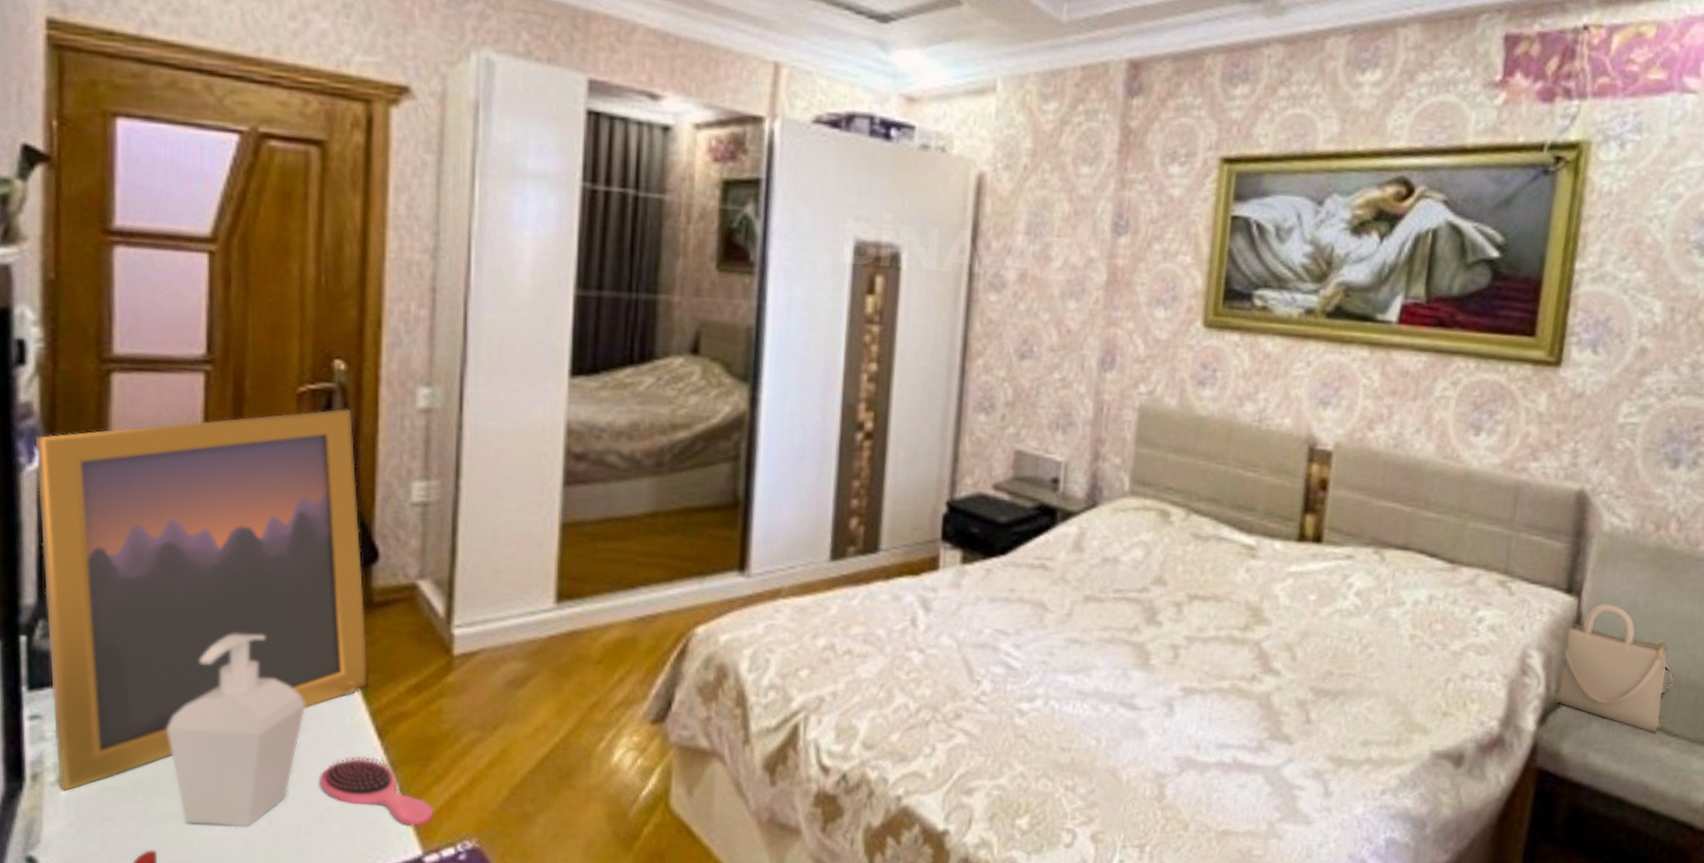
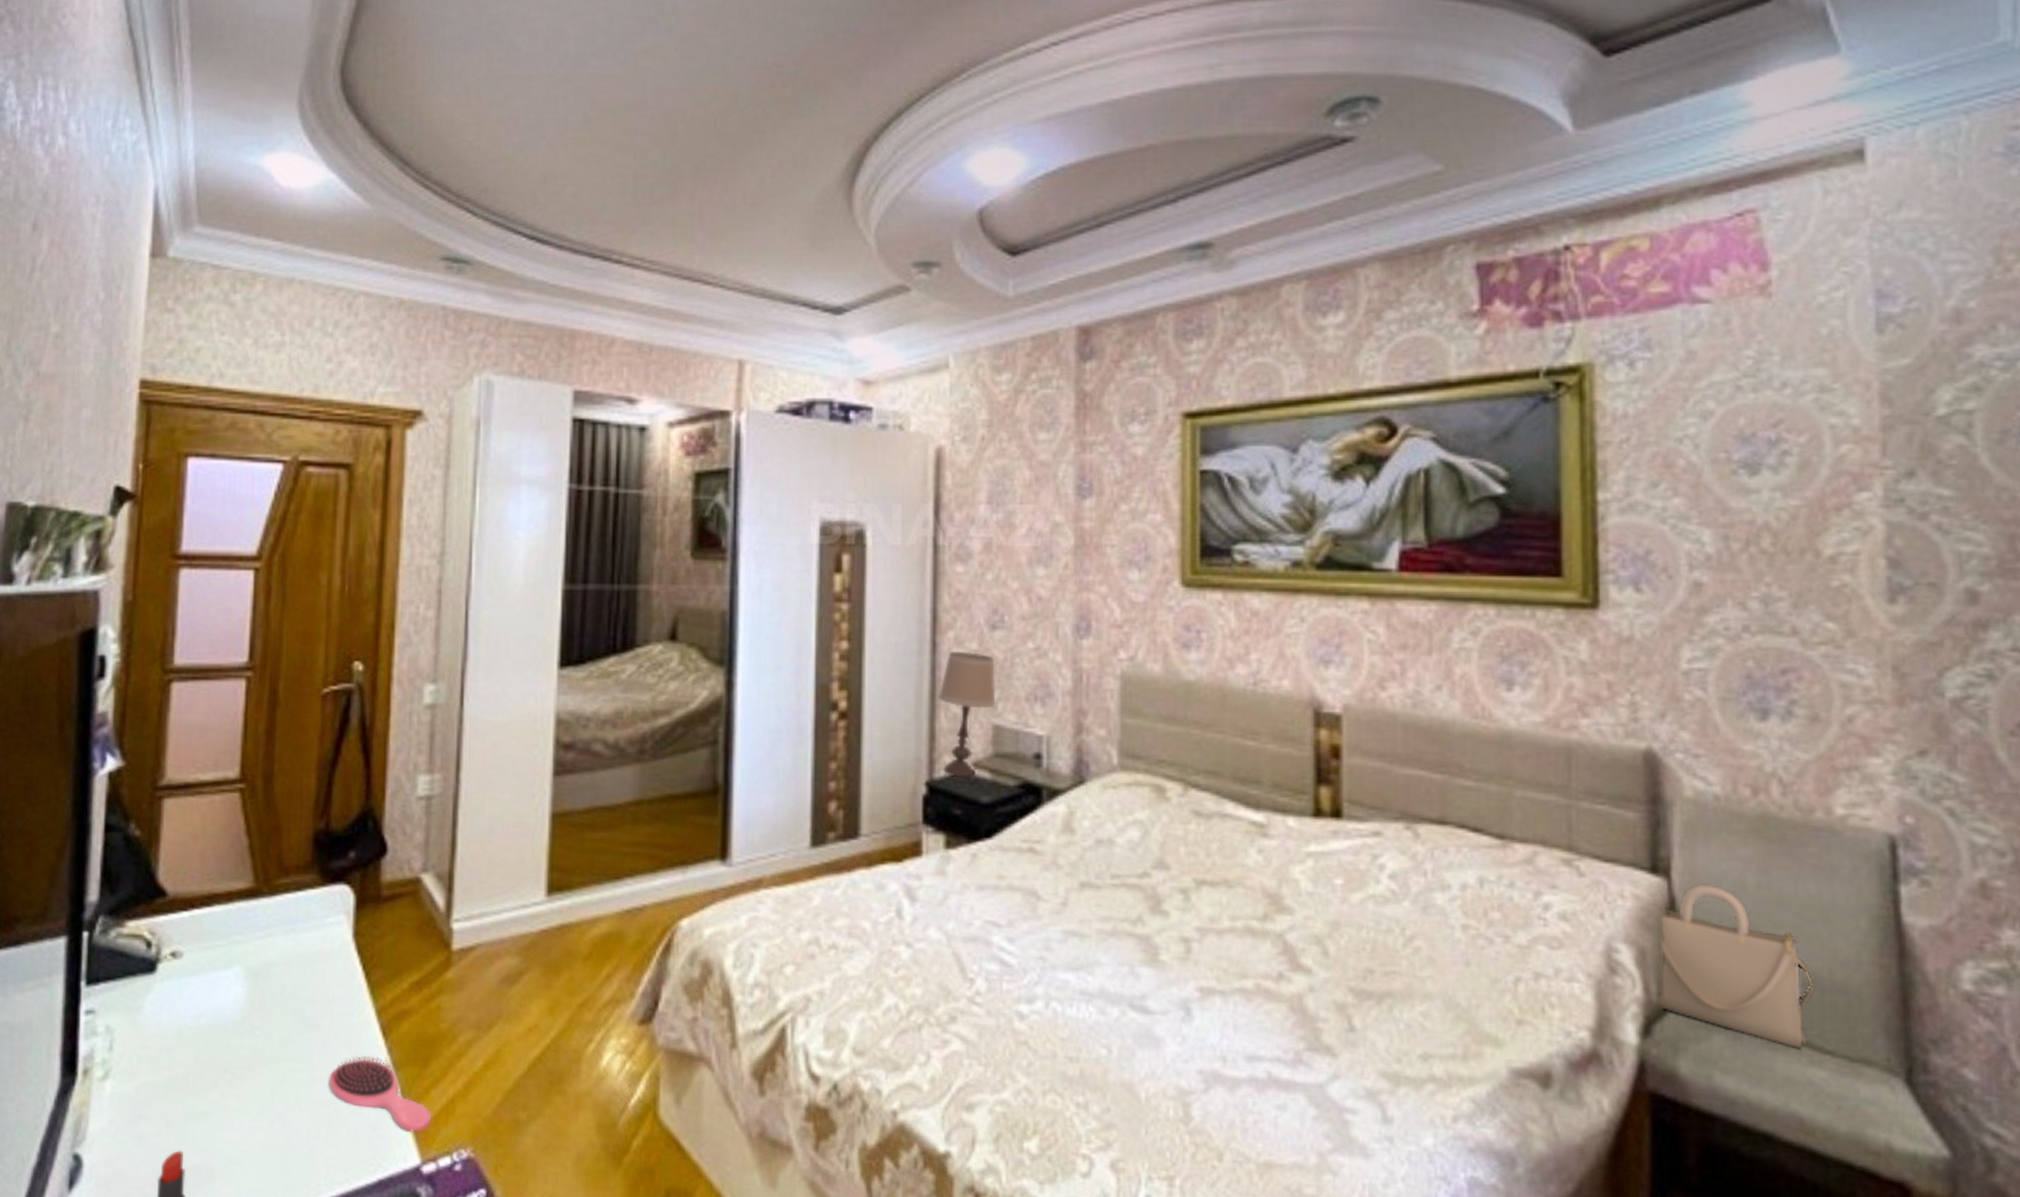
picture frame: present [36,408,368,792] -> none [104,706,375,1088]
soap bottle: present [166,633,305,827] -> none [198,928,319,1128]
table lamp: none [963,378,1021,500] -> present [937,651,996,779]

